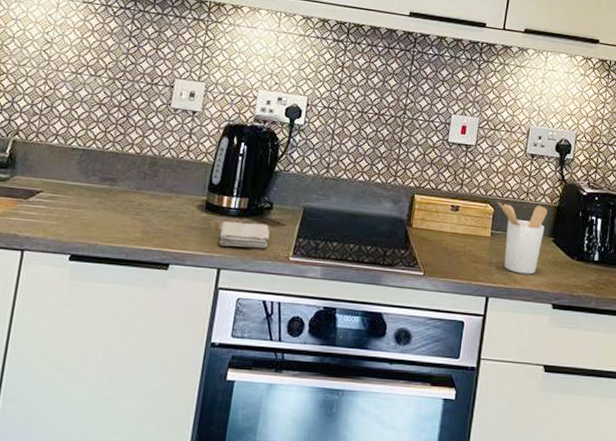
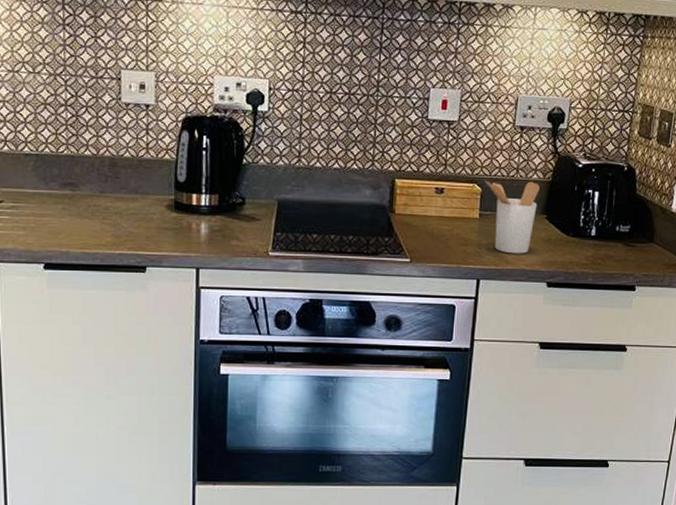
washcloth: present [219,221,270,249] -> none [194,219,246,246]

